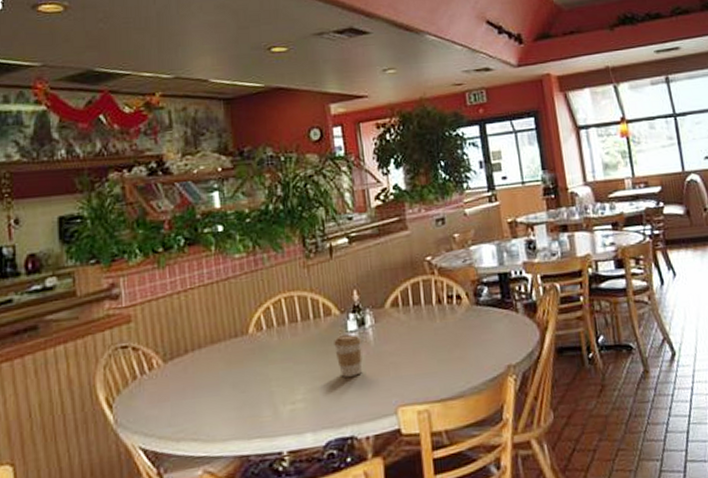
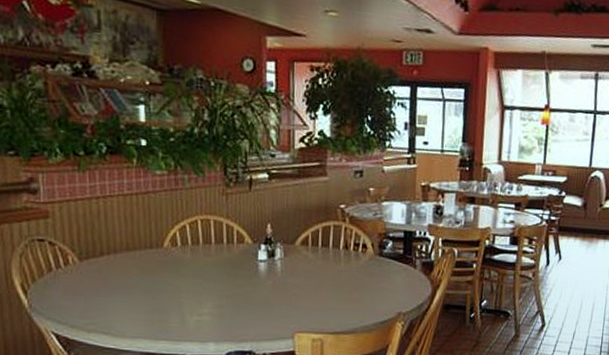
coffee cup: present [334,334,363,377] -> none [244,262,270,300]

